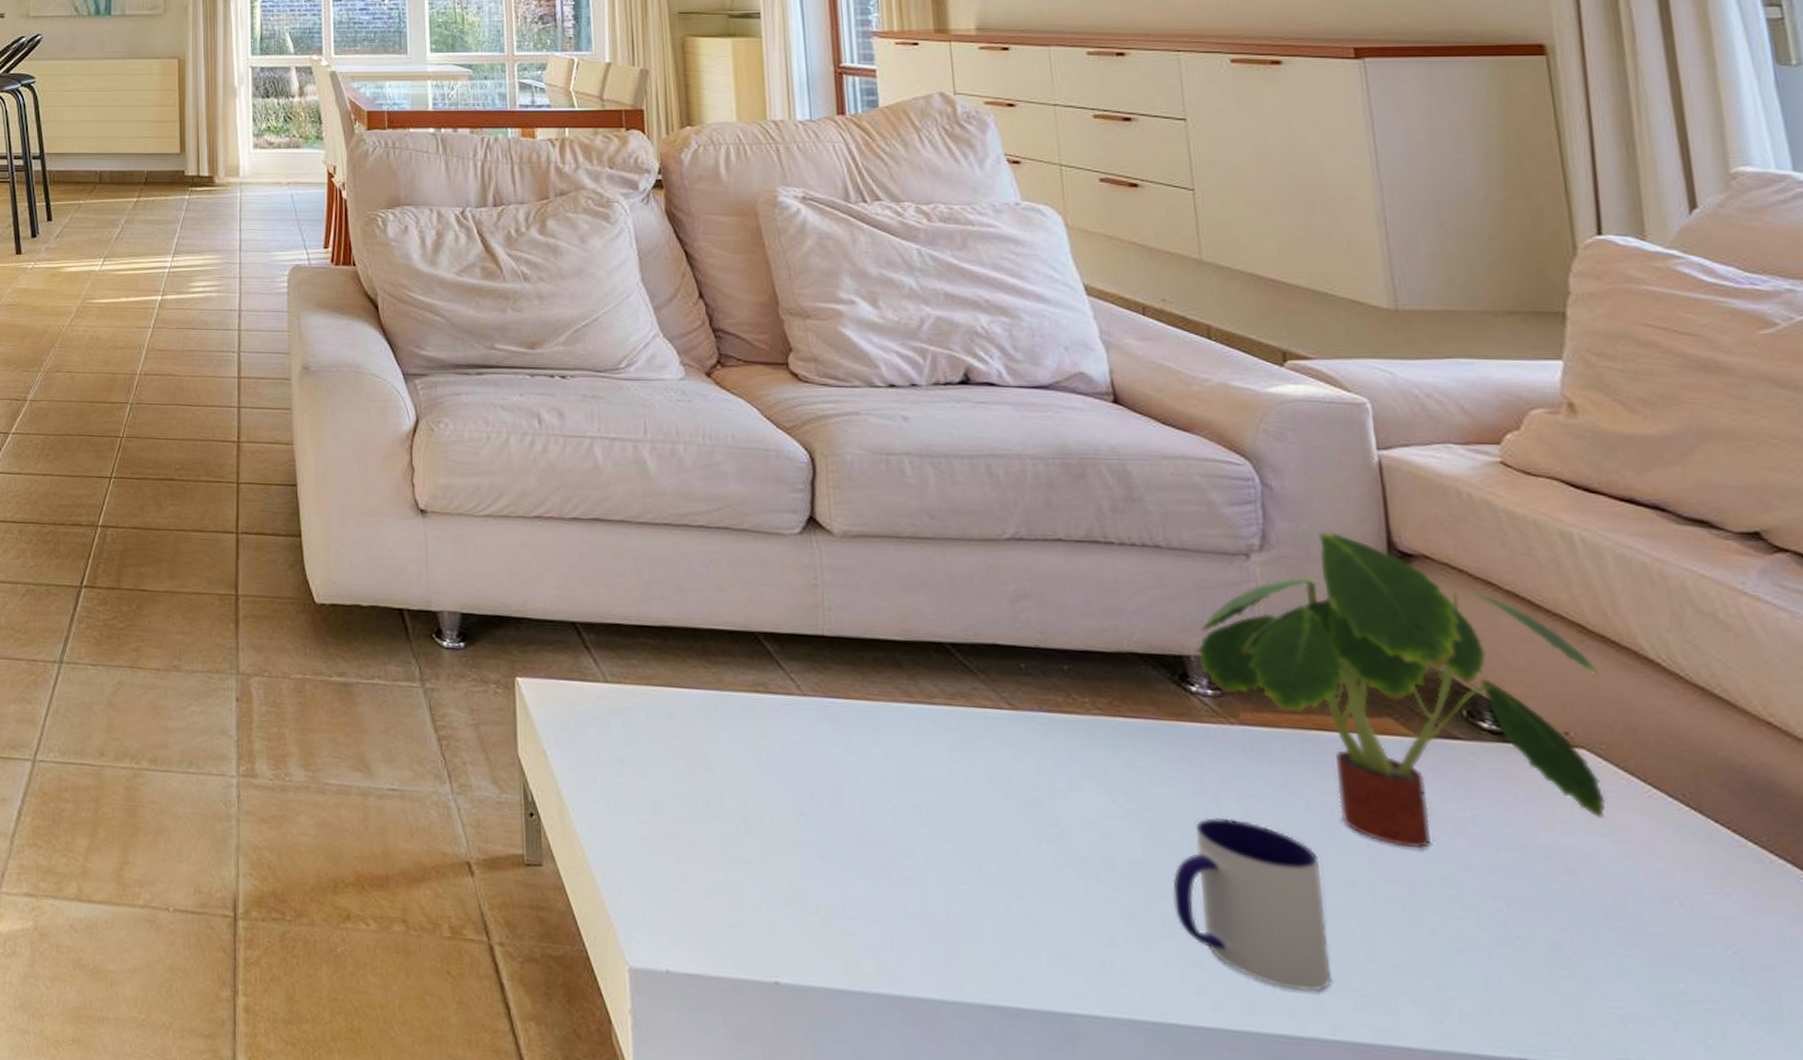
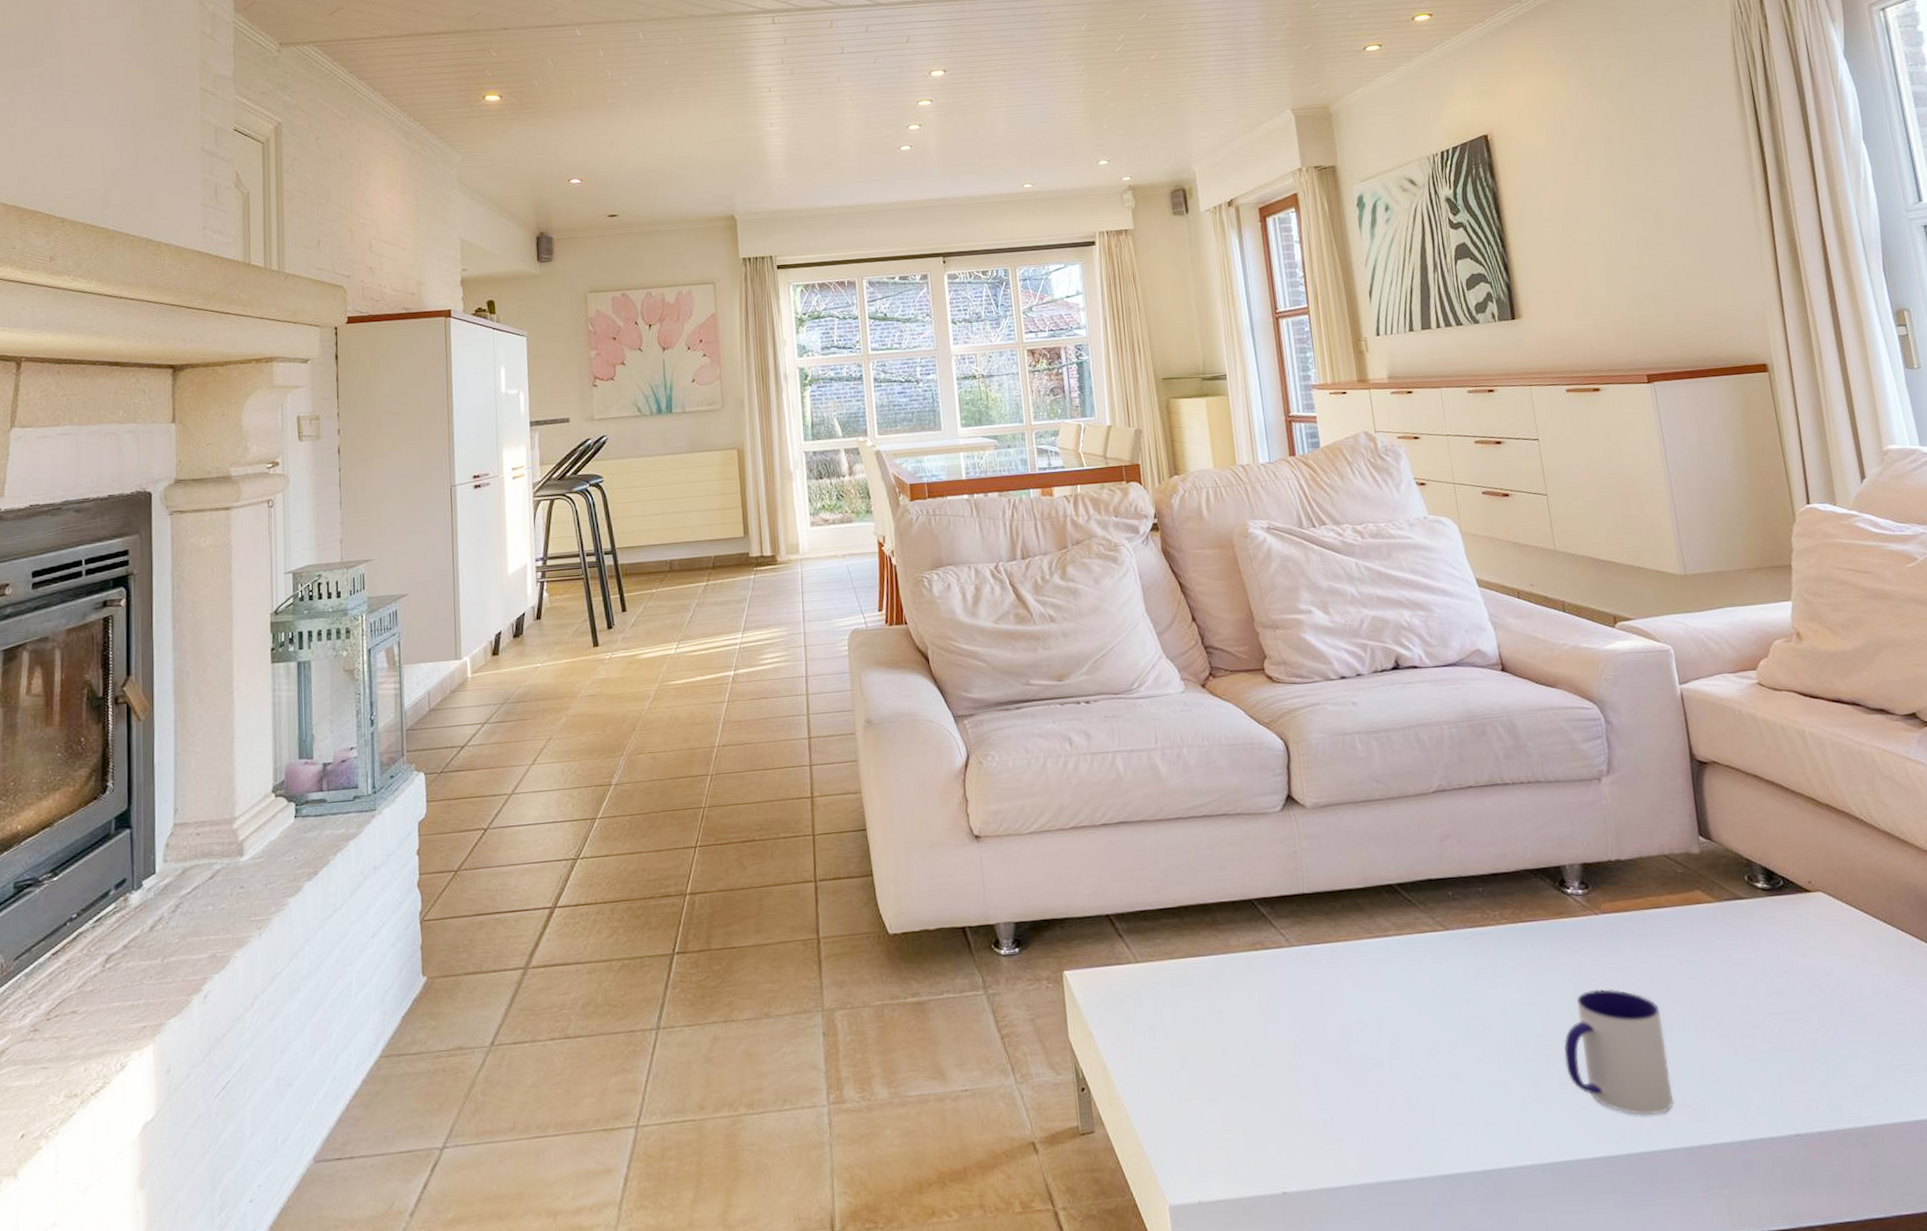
plant: present [1196,531,1606,848] -> none [1569,752,1836,988]

